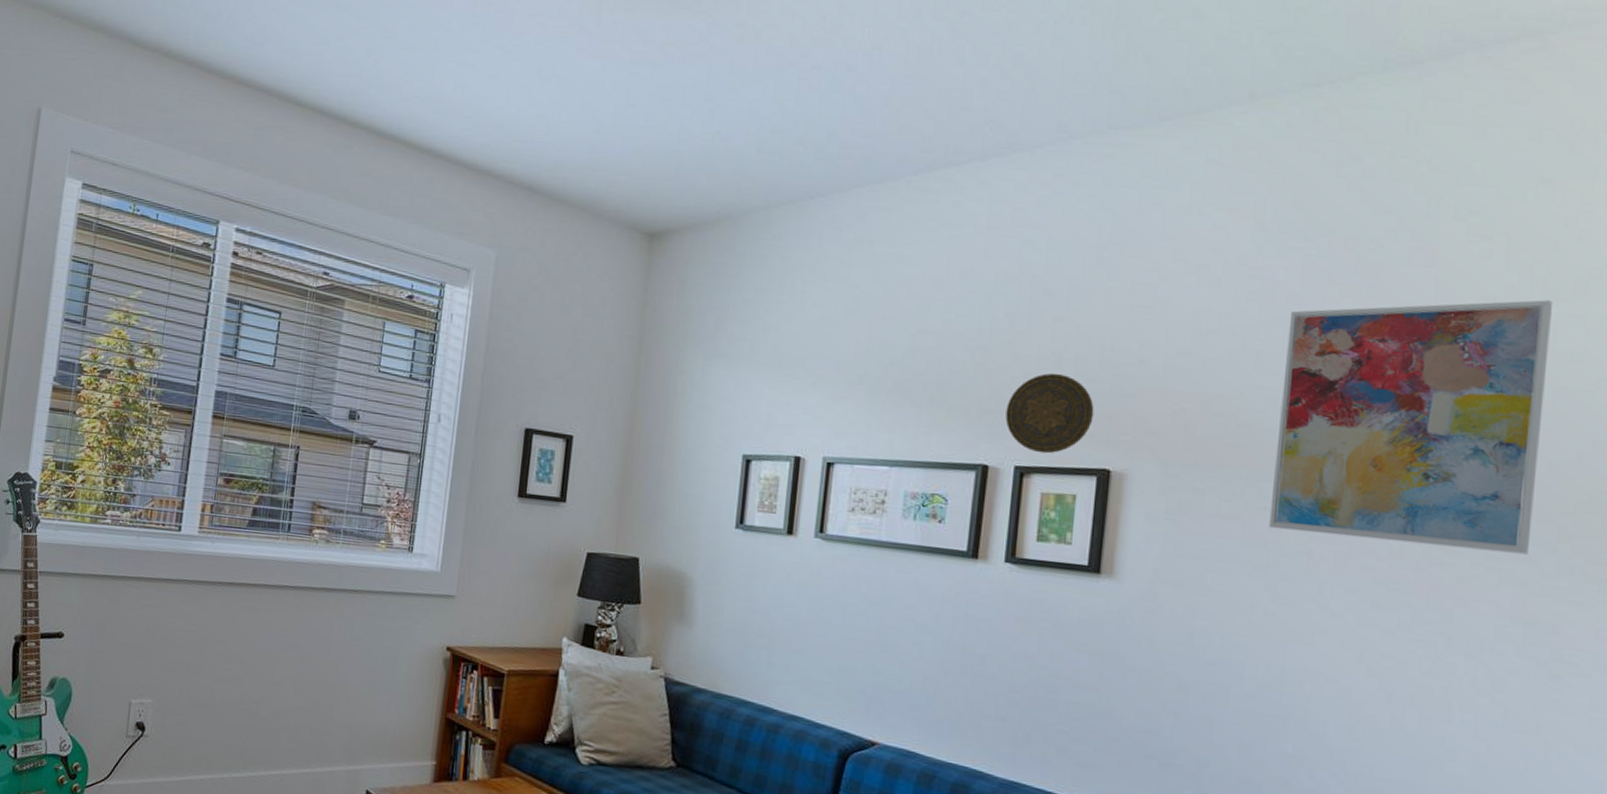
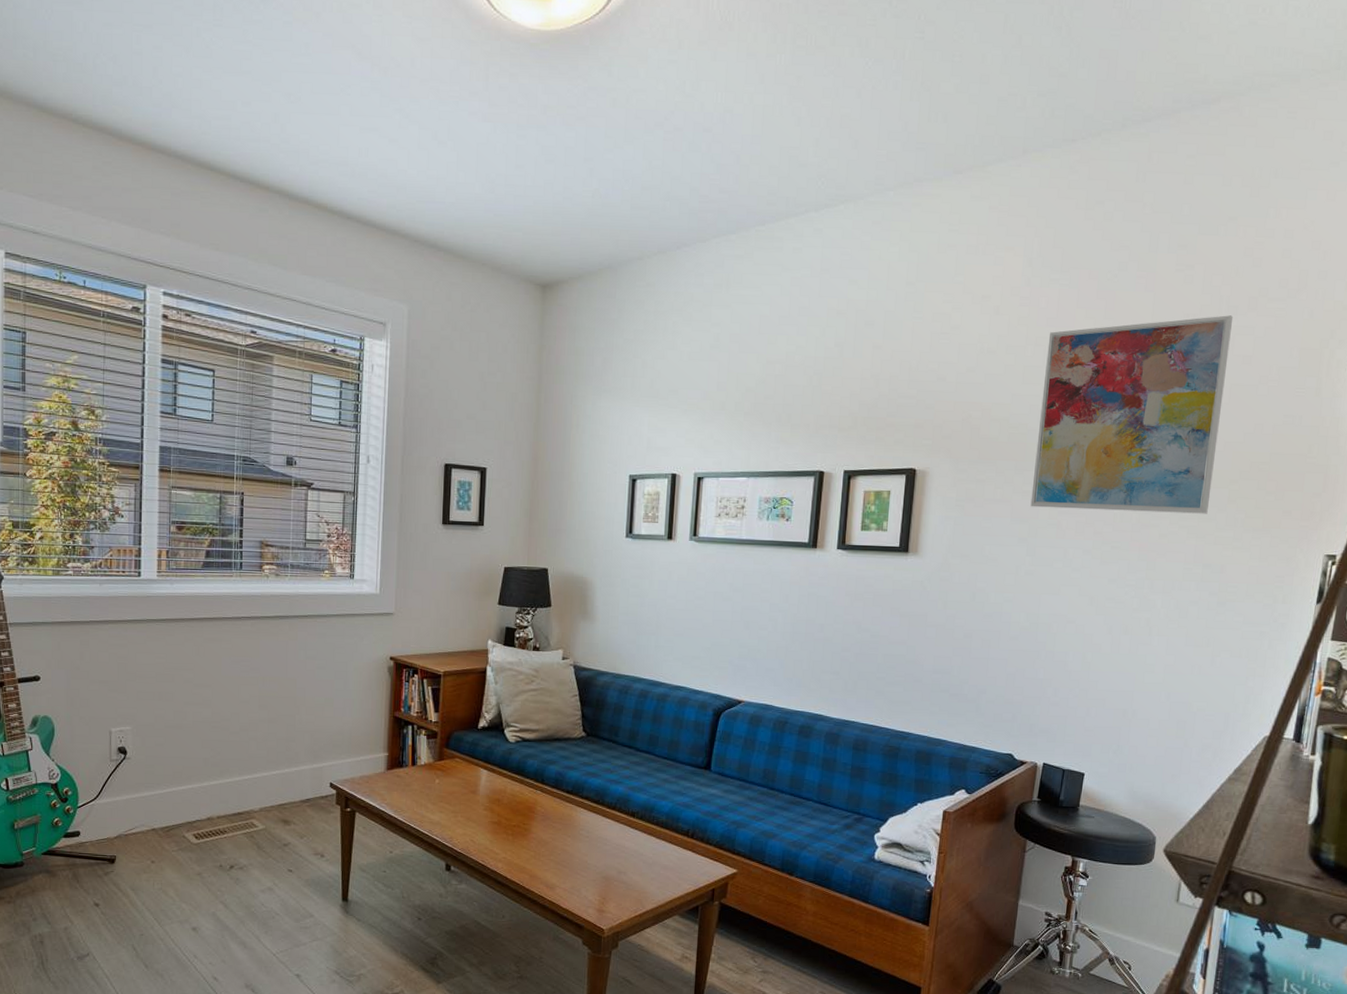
decorative plate: present [1005,373,1094,454] -> none [836,392,904,459]

